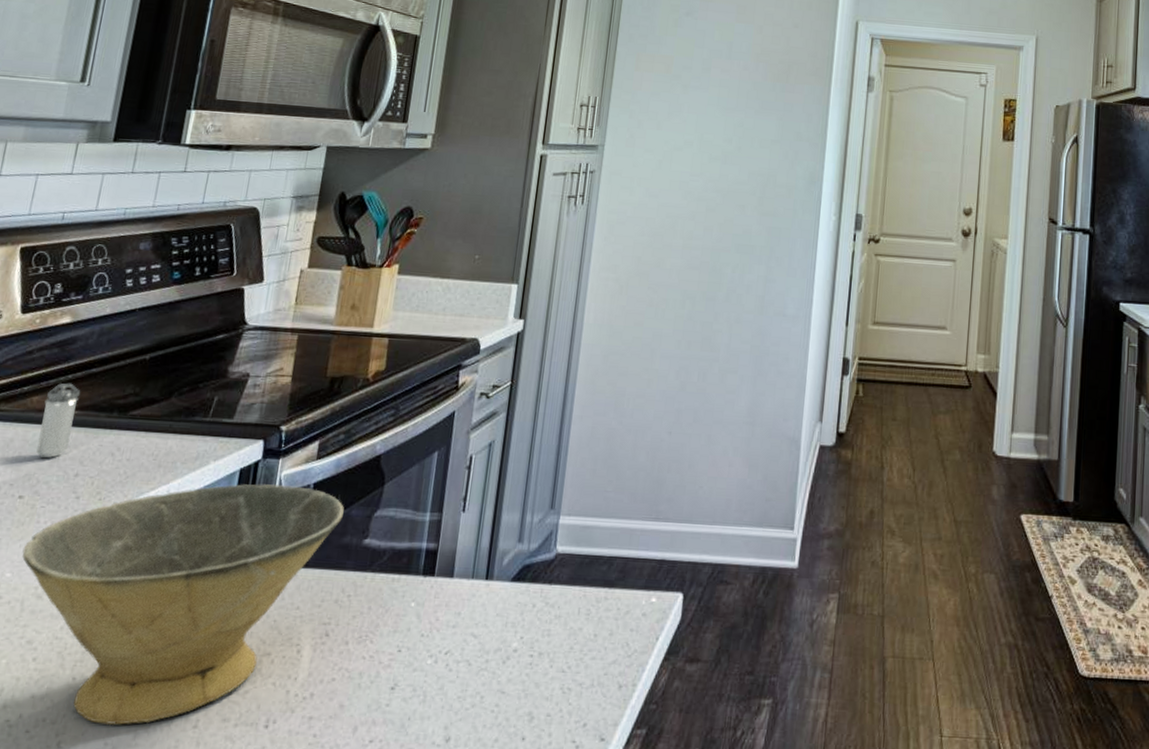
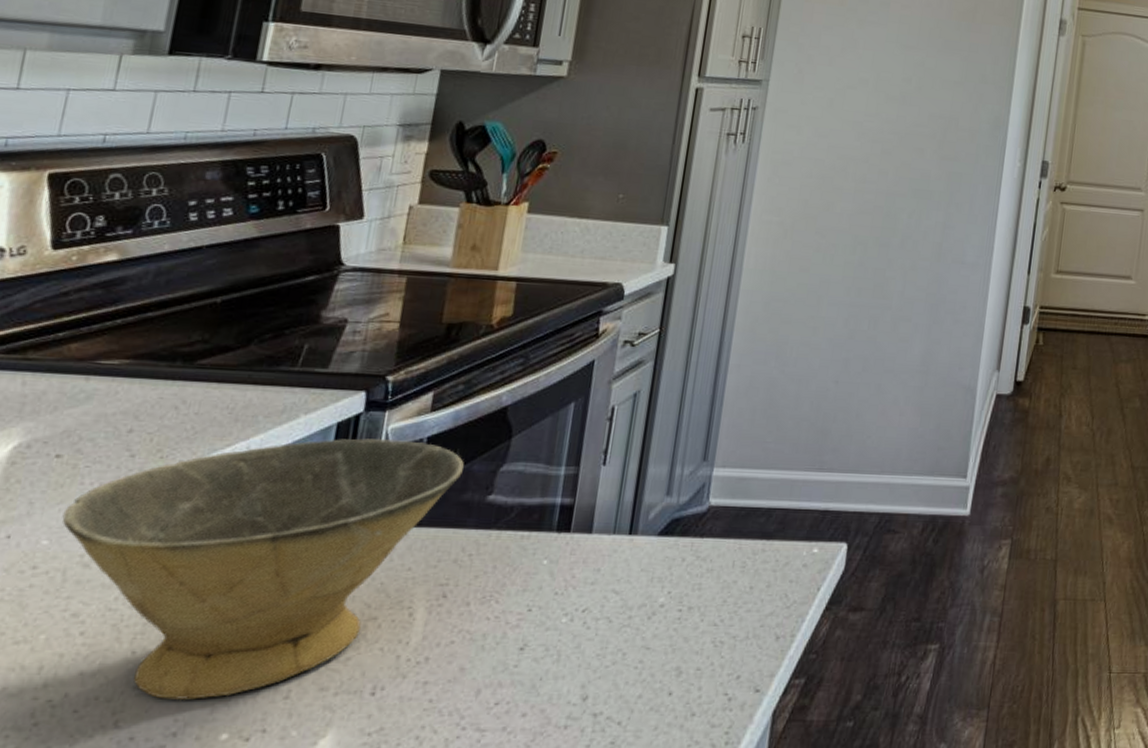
shaker: present [36,382,81,458] -> none [77,328,134,412]

